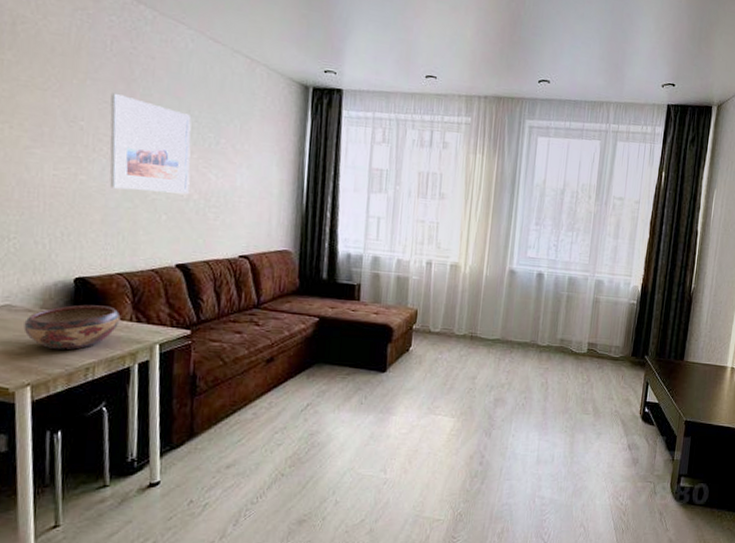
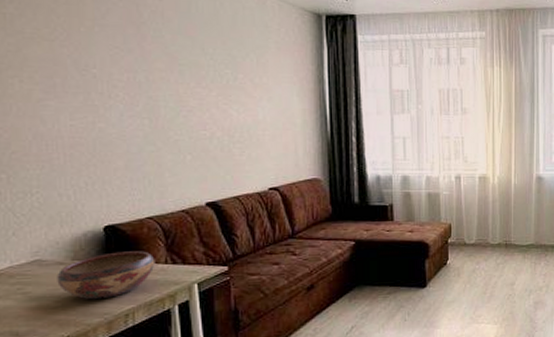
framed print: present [109,92,192,195] -> none [122,37,211,134]

